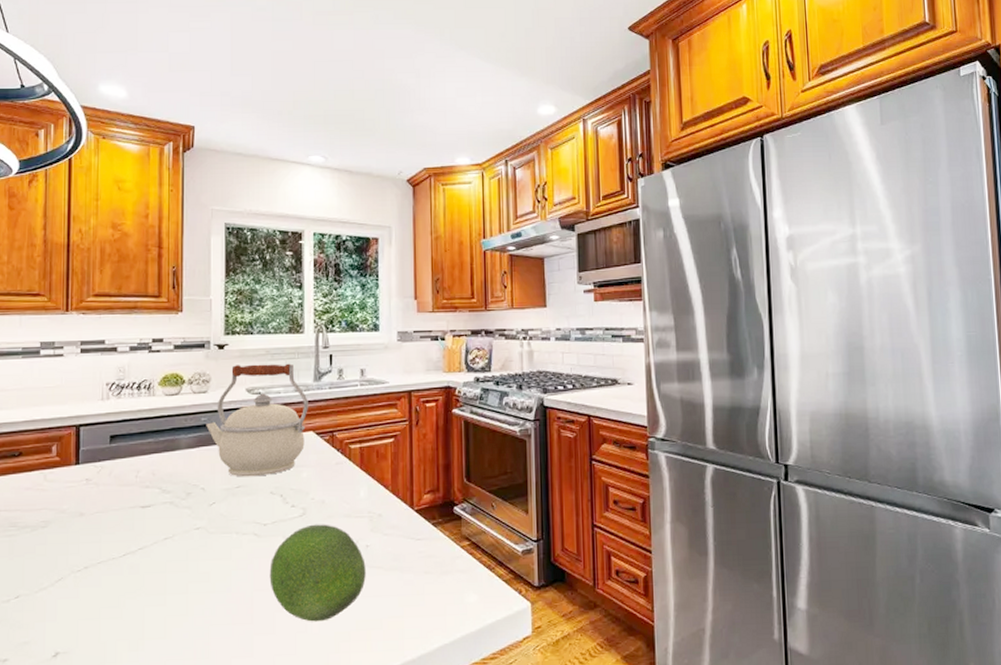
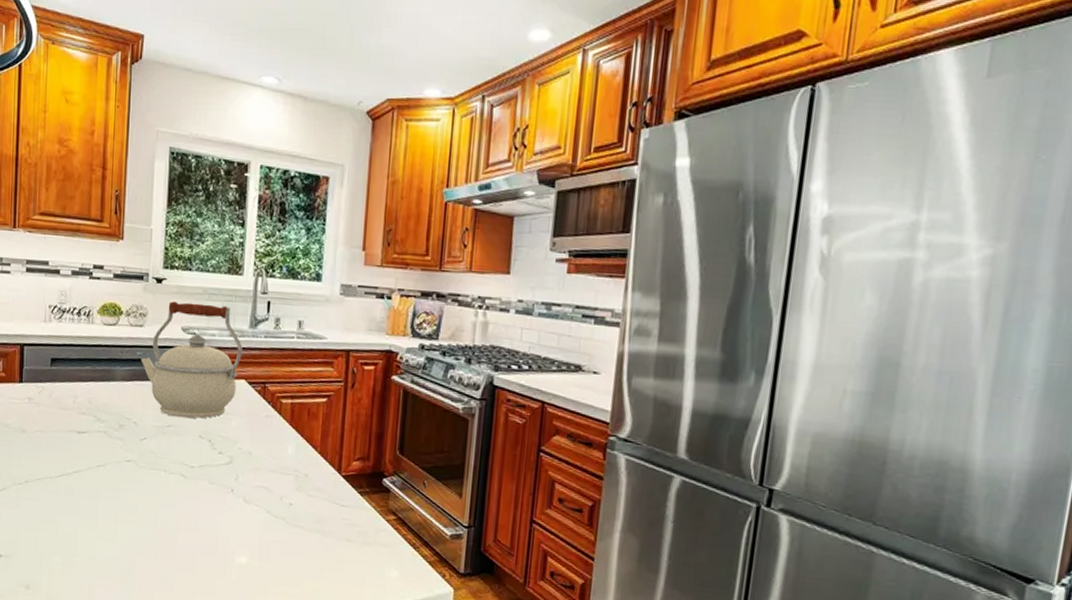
fruit: present [269,524,366,622] -> none [193,474,288,570]

